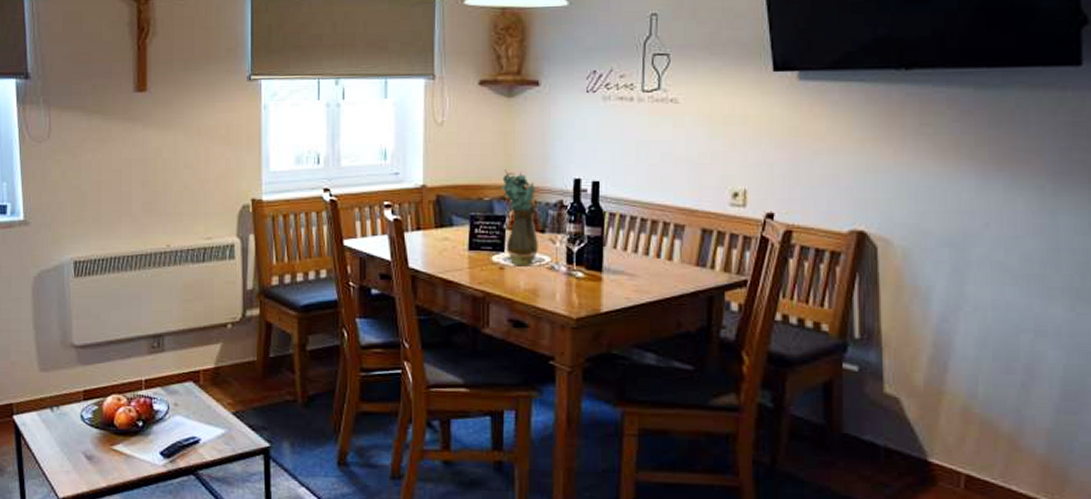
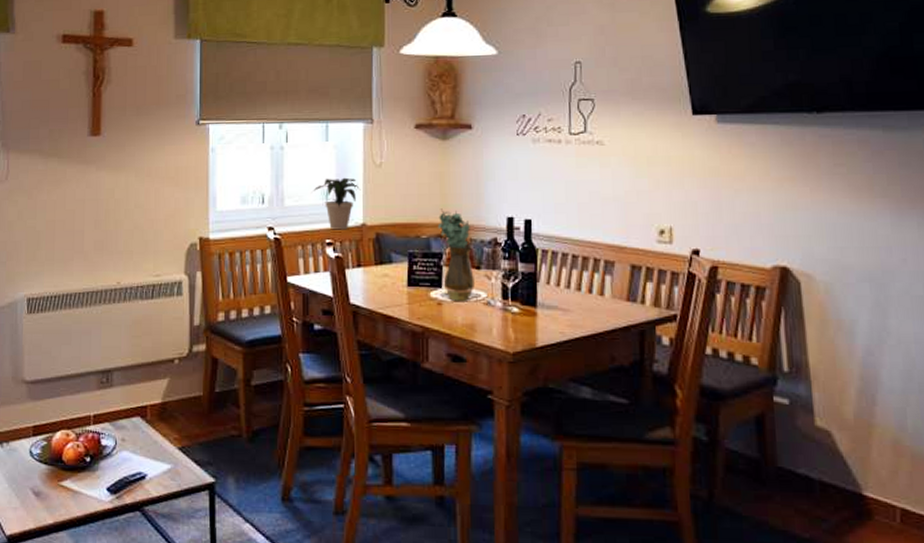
potted plant: none [371,136,421,192] -> present [313,177,361,230]

